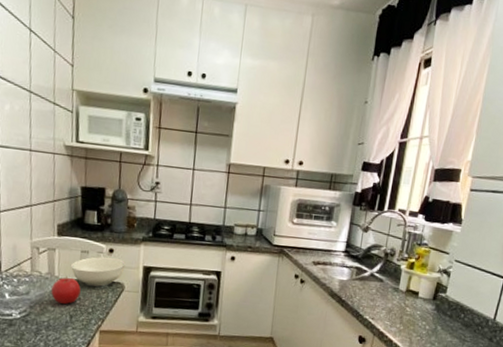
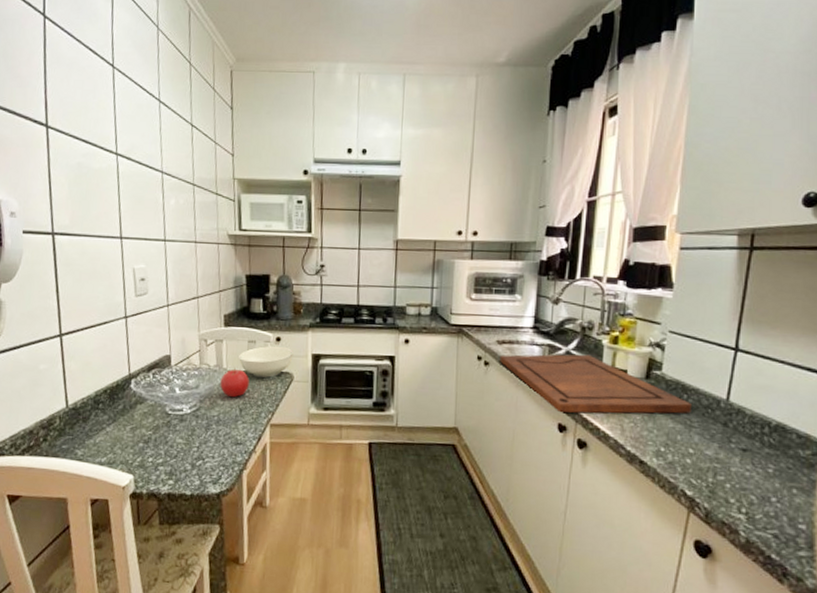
cutting board: none [314,274,466,330] -> present [500,354,691,414]

